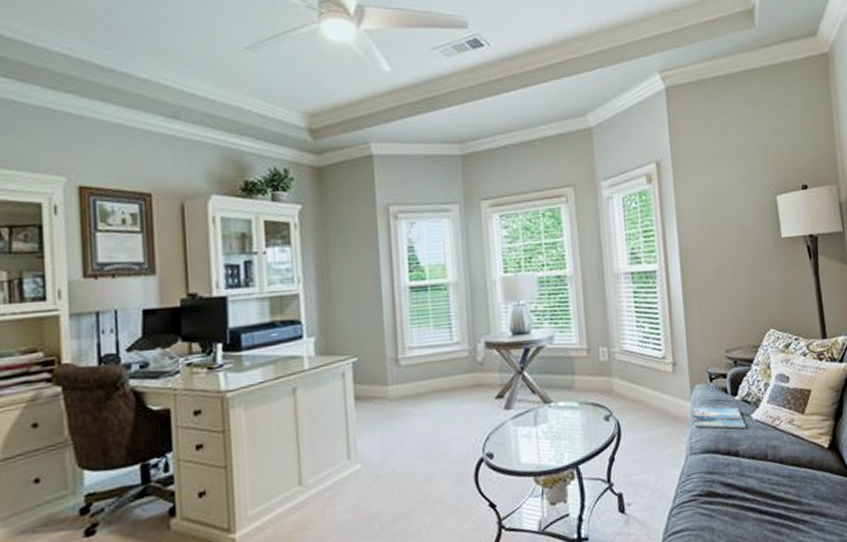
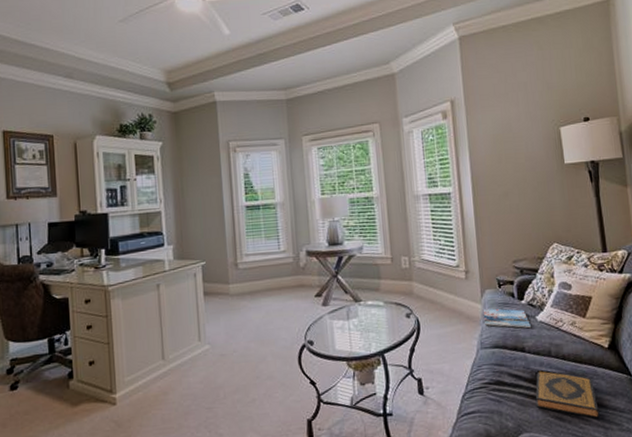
hardback book: none [750,476,820,530] -> present [535,369,600,419]

